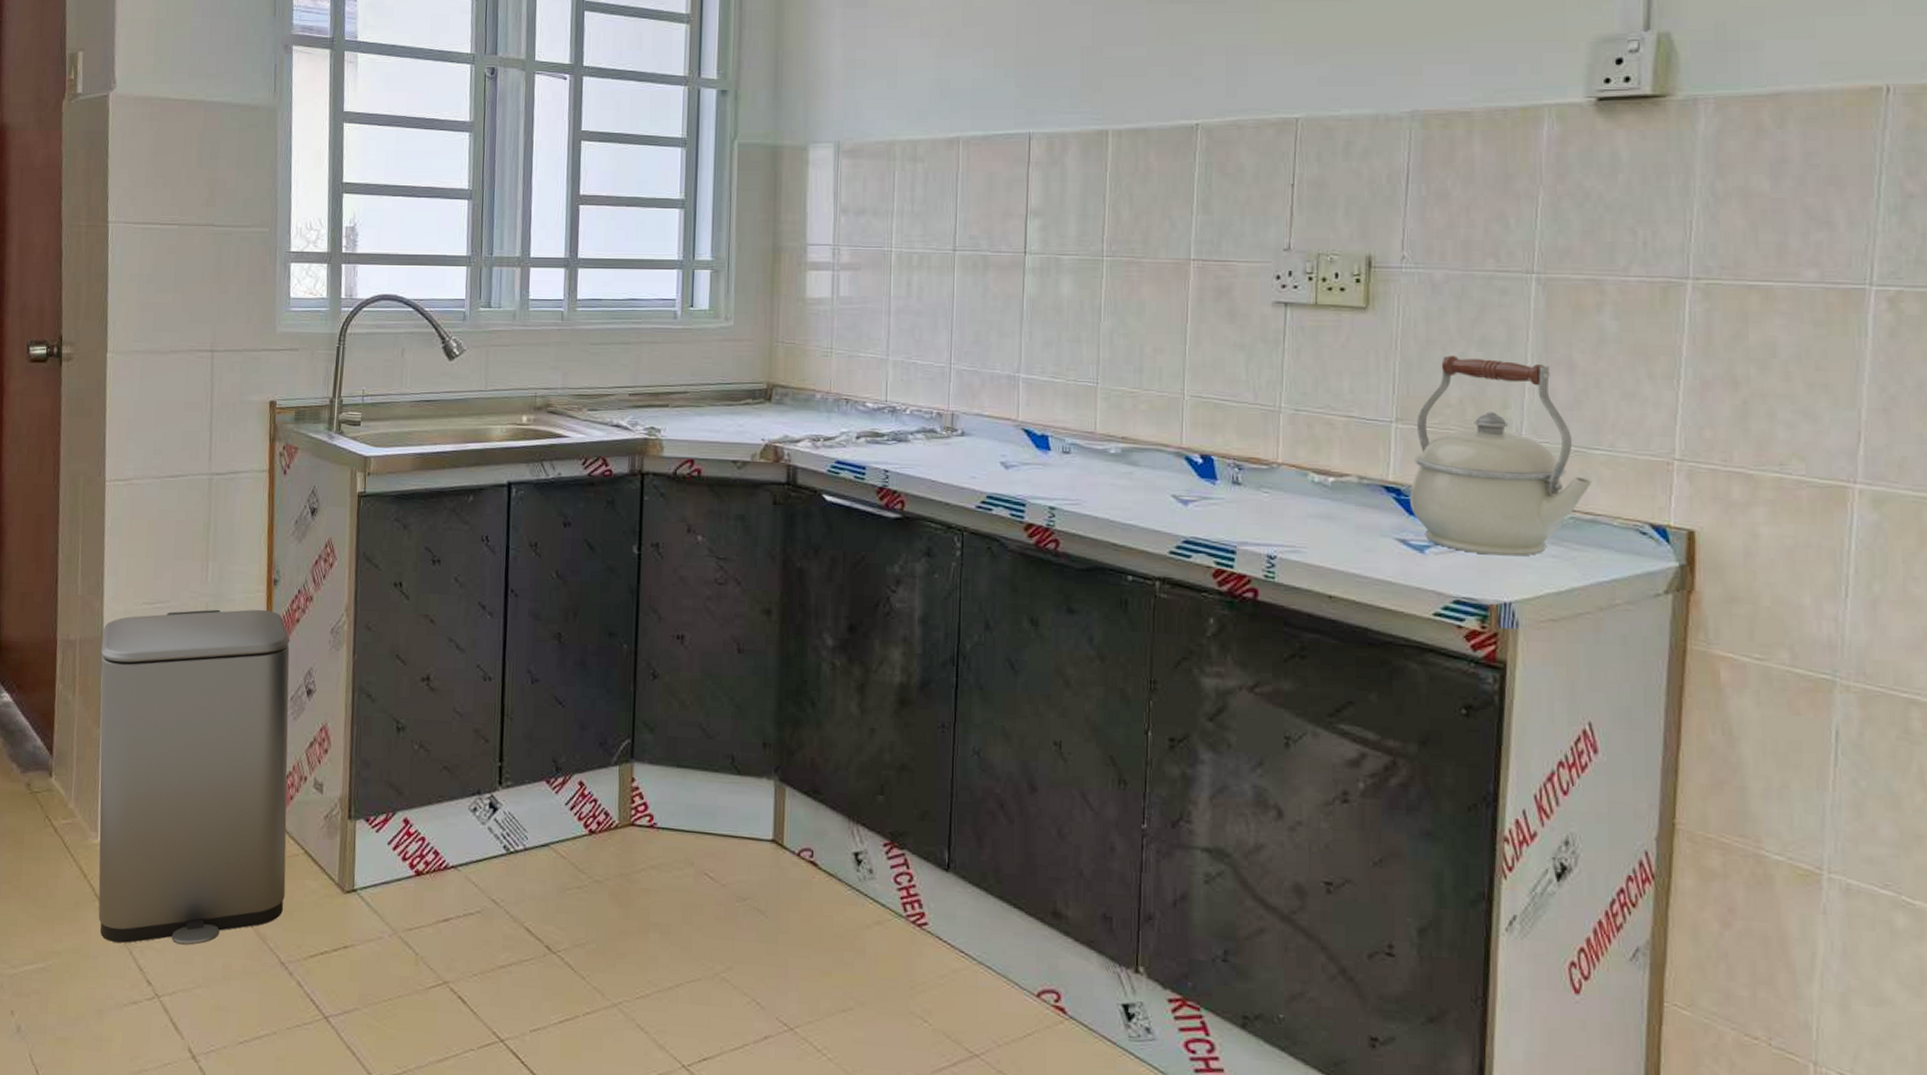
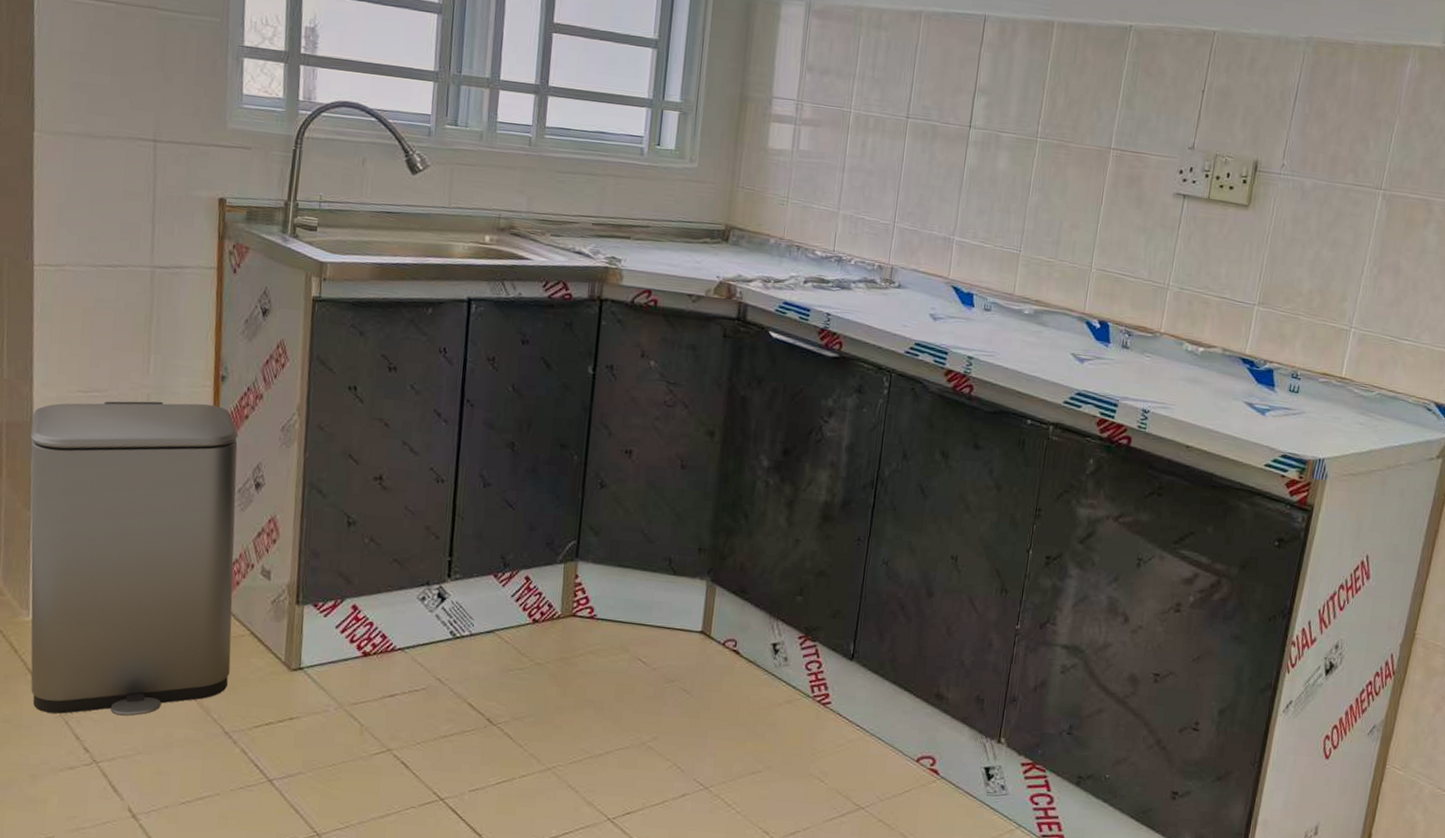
kettle: present [1409,355,1592,556] -> none [1259,253,1399,422]

